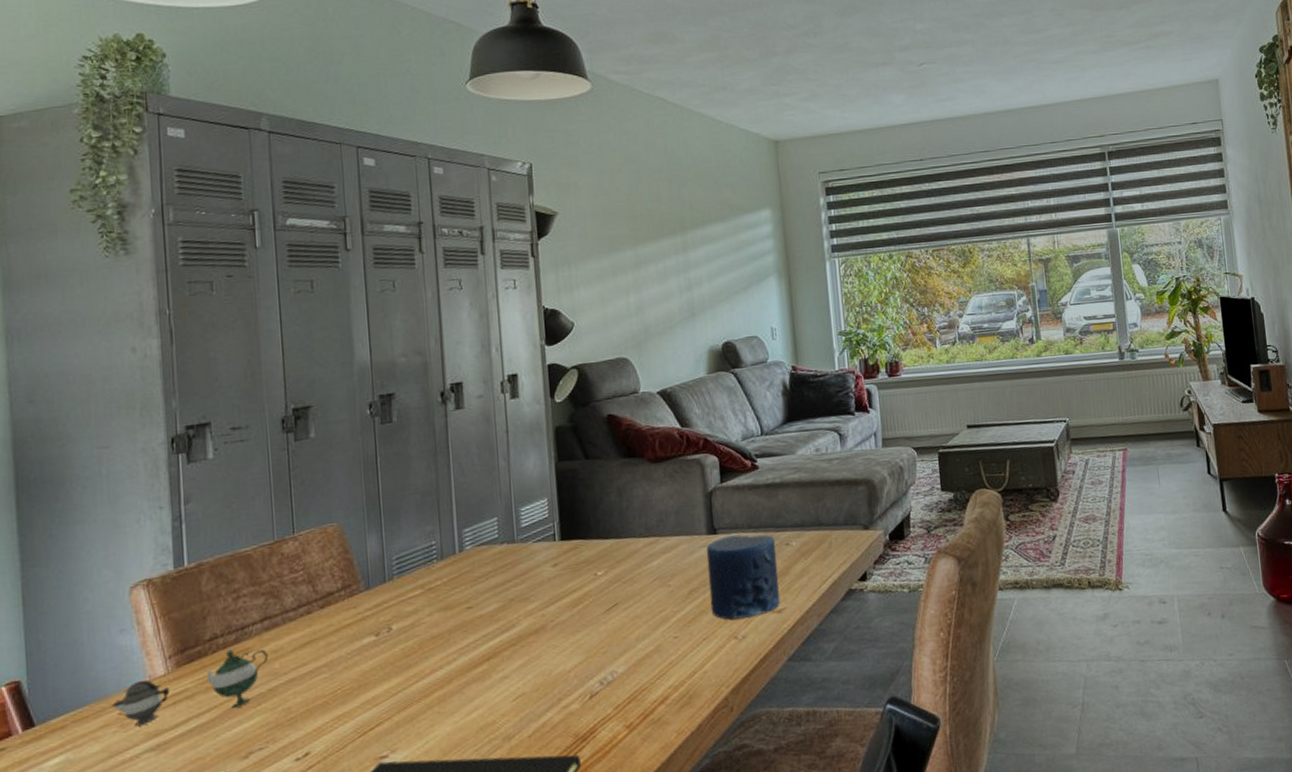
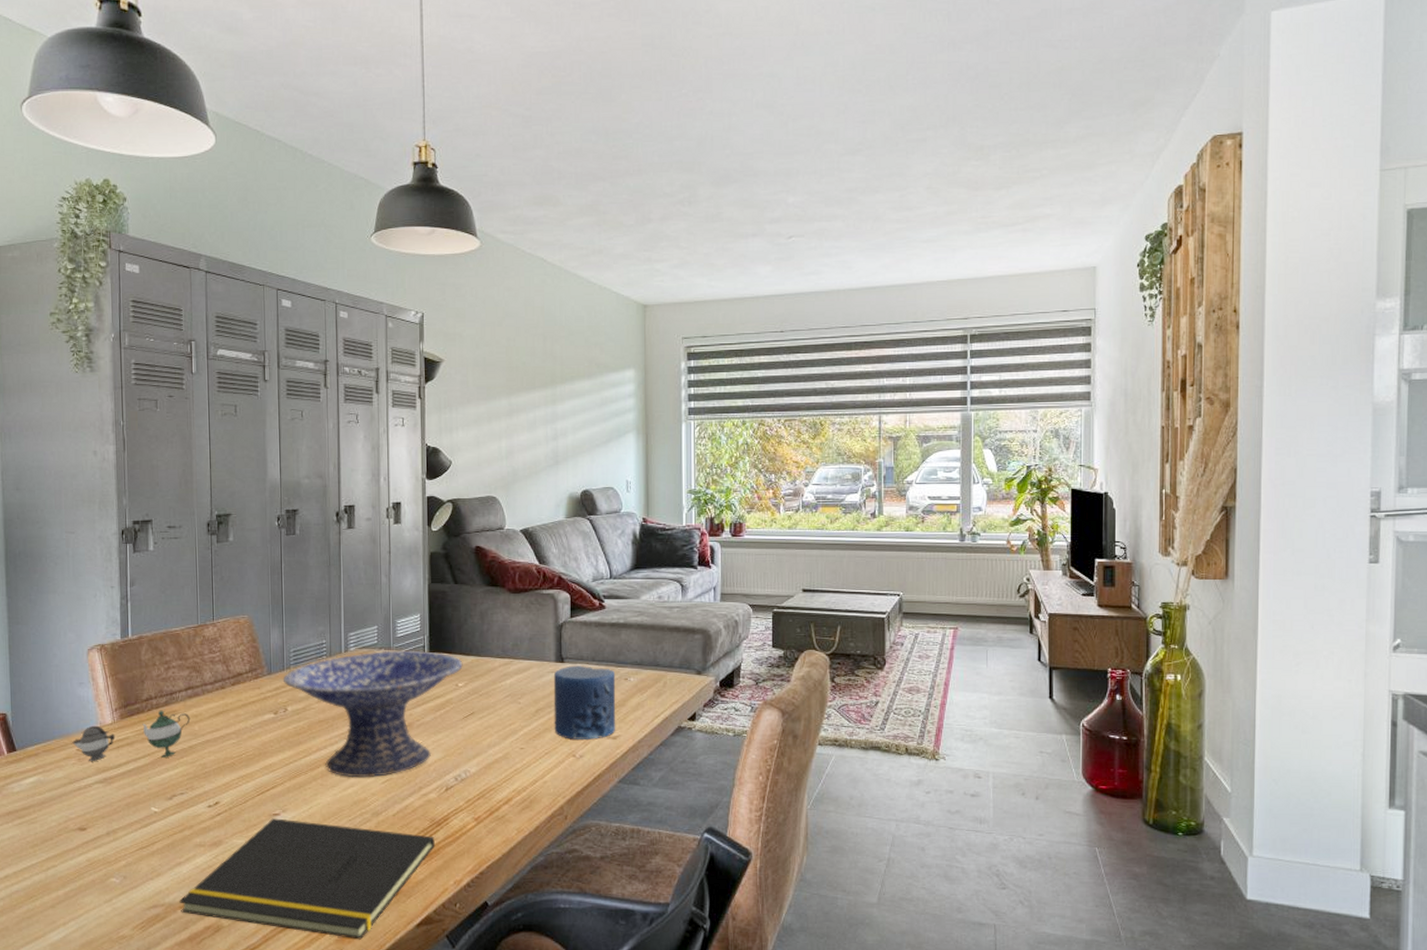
decorative bowl: none [384,539,601,699] -> present [282,650,463,778]

